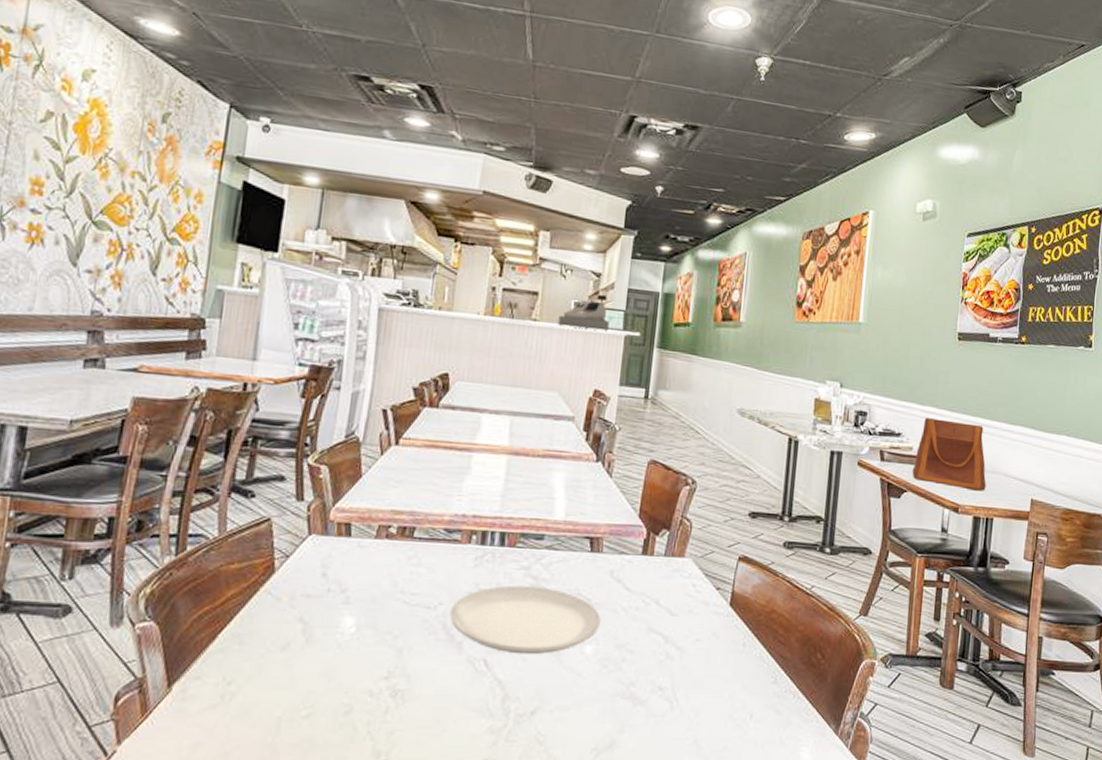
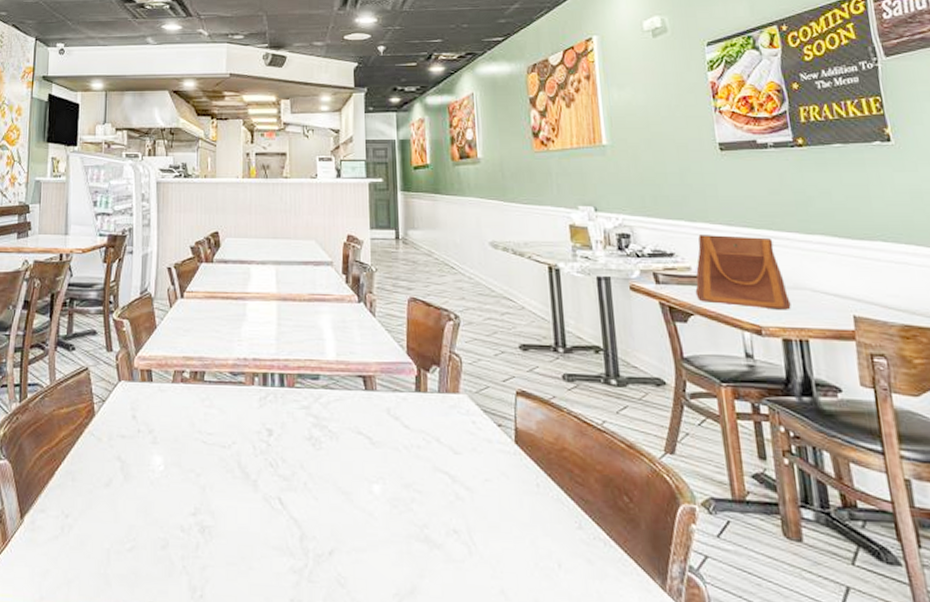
plate: present [449,585,601,655] -> none [243,424,385,493]
cash register: present [558,294,609,332] -> none [306,148,353,182]

